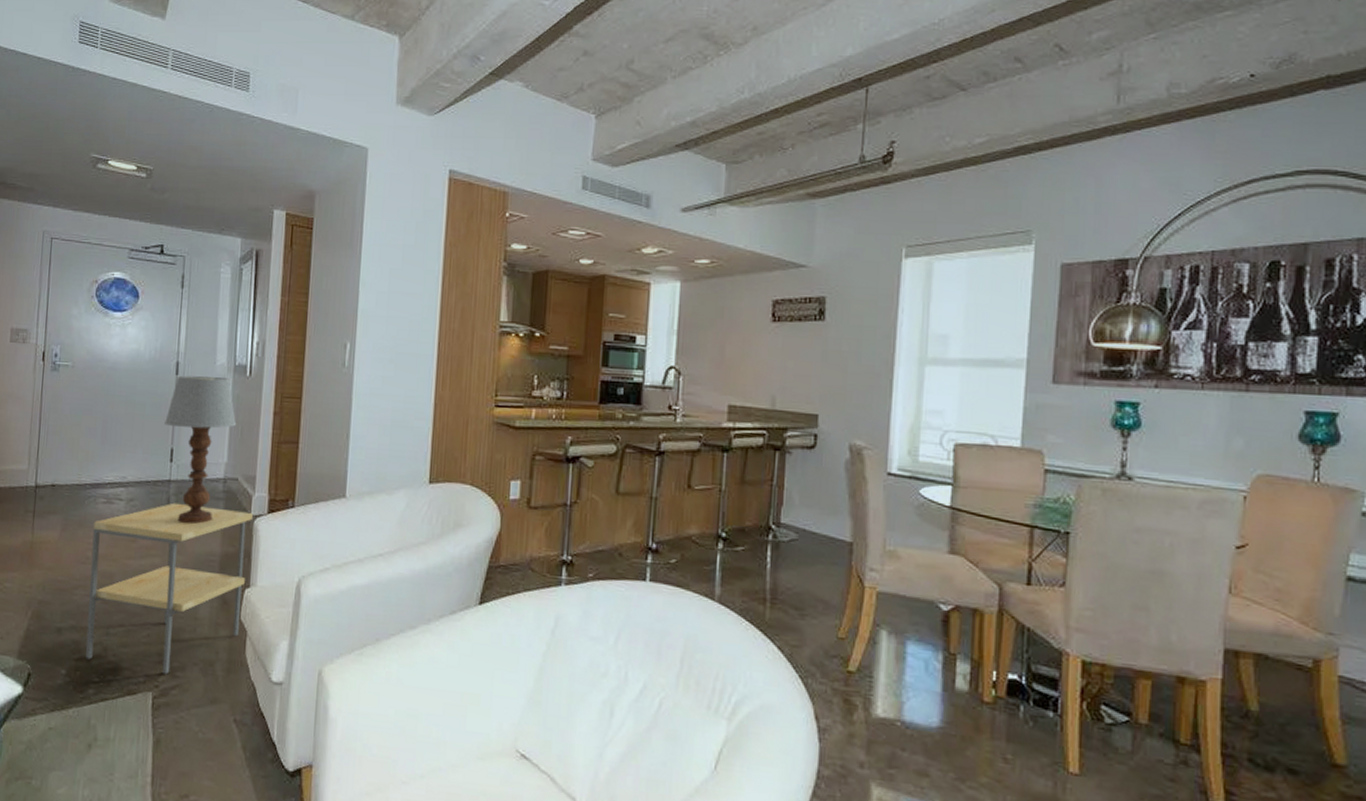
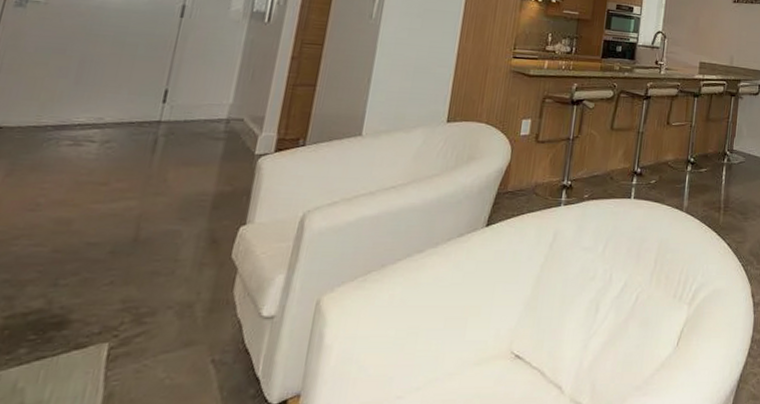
side table: present [85,502,254,675] -> none [20,143,258,322]
table lamp: present [165,375,237,525] -> none [160,18,248,165]

